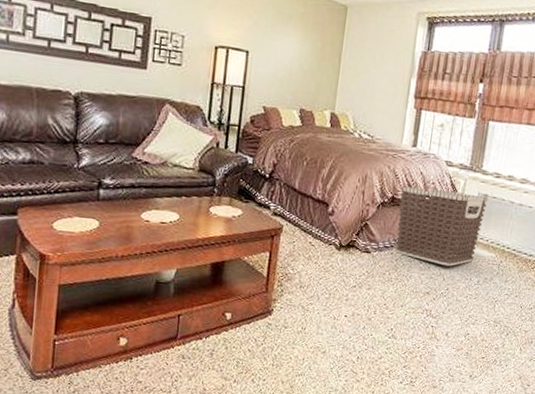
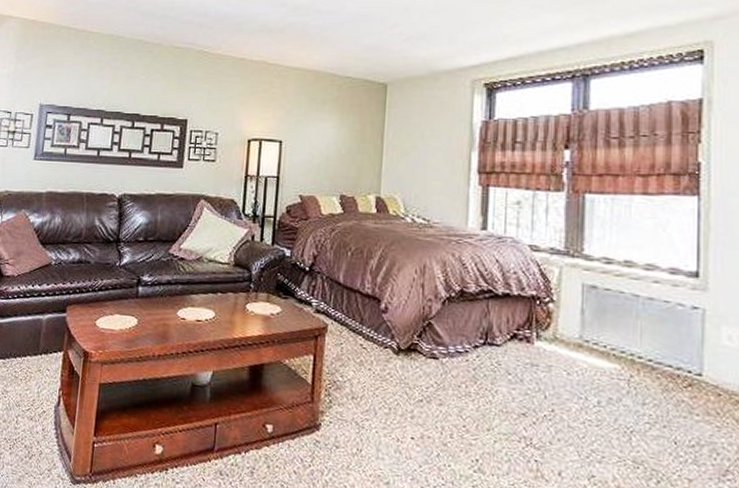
clothes hamper: present [396,186,487,267] -> none [471,277,597,380]

